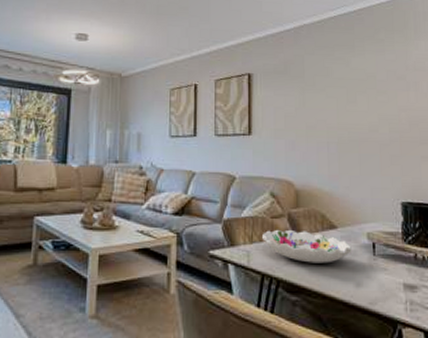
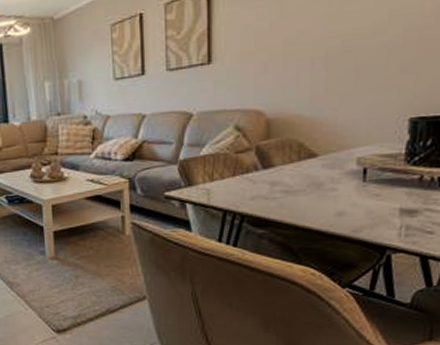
decorative bowl: present [262,229,352,263] -> none [225,163,335,196]

